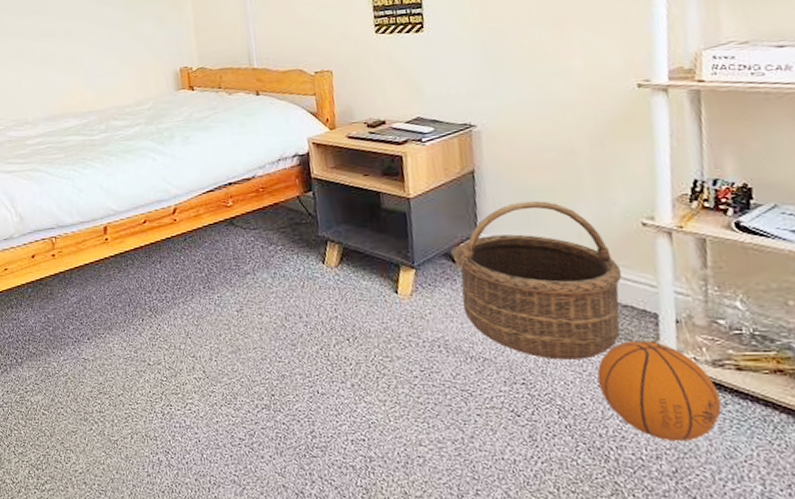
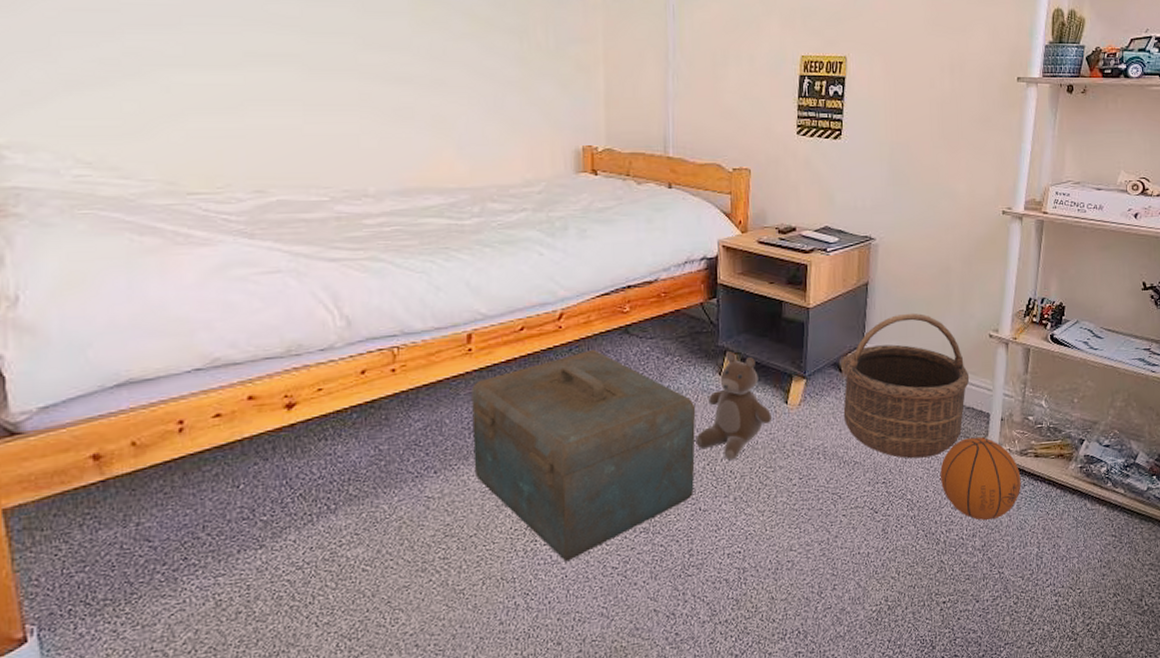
storage box: none [110,239,310,428] -> present [471,349,696,562]
bear: none [306,241,382,347] -> present [695,351,771,461]

